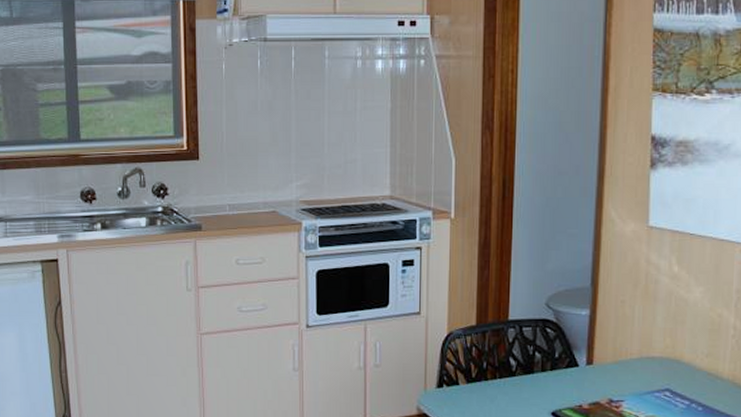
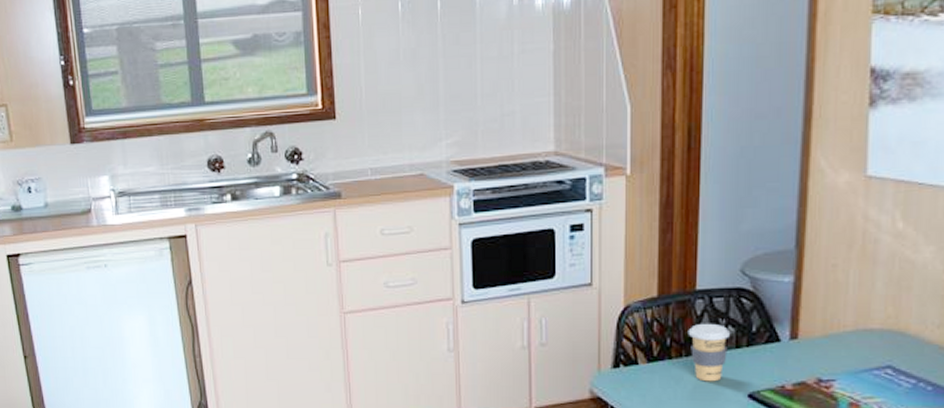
coffee cup: none [501,349,538,401] -> present [688,323,731,382]

